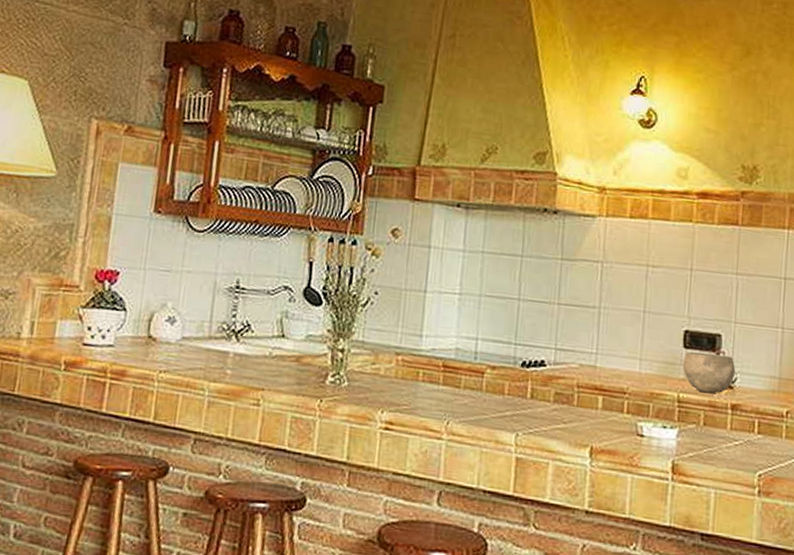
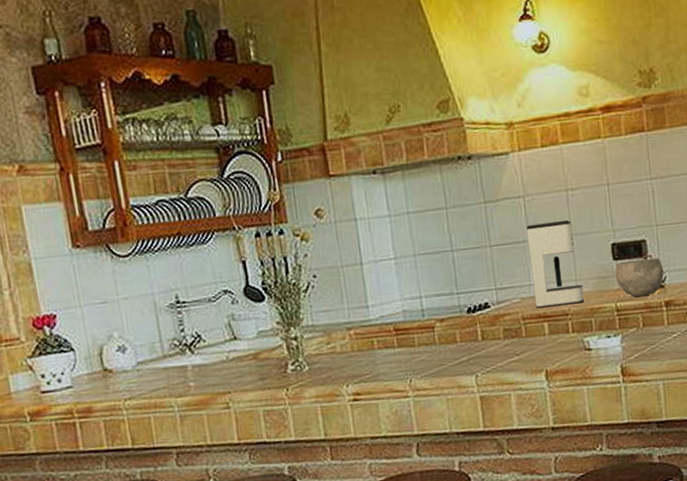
coffee maker: none [593,291,648,384] -> present [526,220,584,309]

